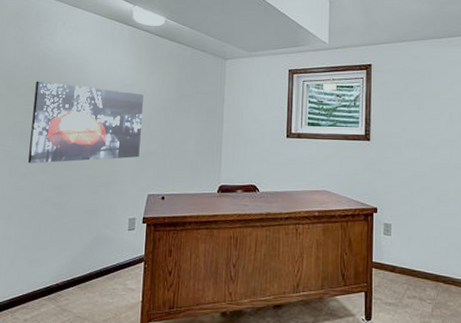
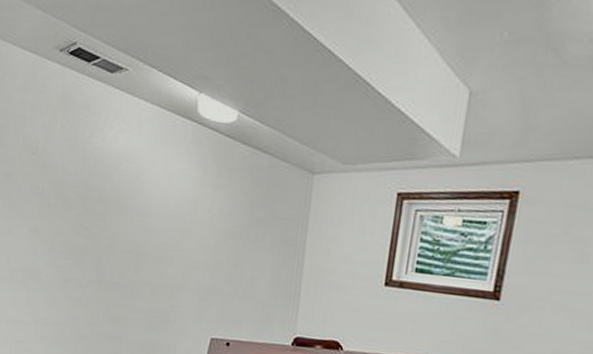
wall art: present [28,81,143,164] -> none [82,189,209,294]

